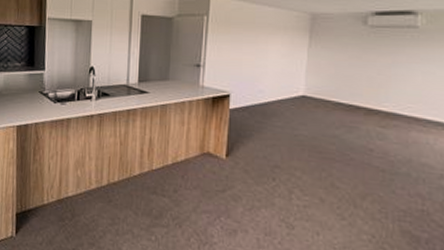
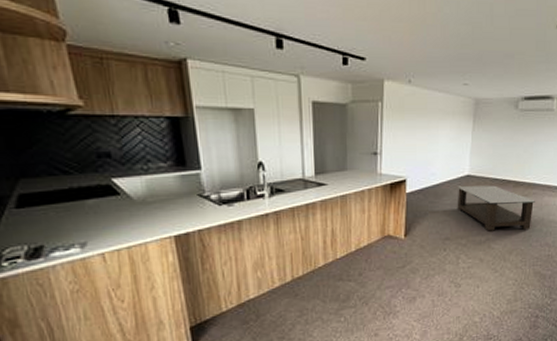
coffee table: none [289,108,397,171] -> present [457,185,535,232]

